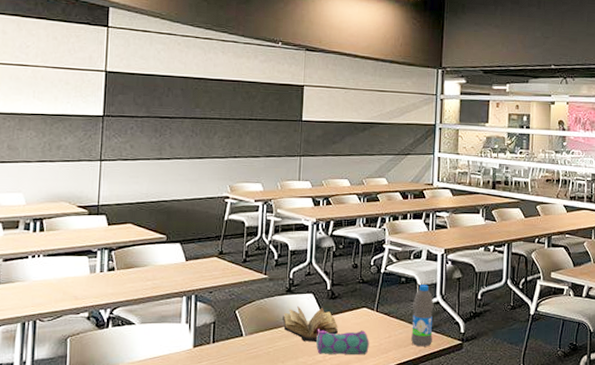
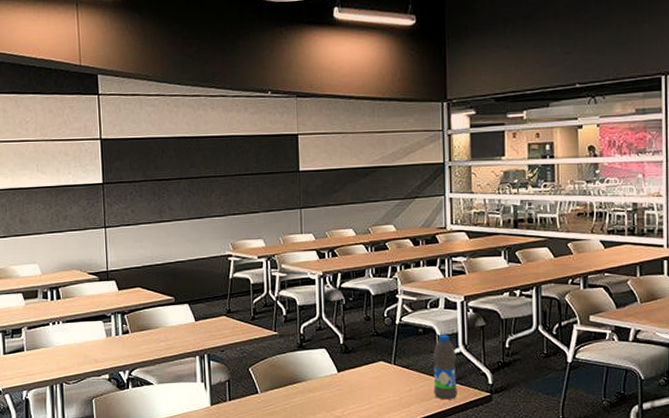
book: present [282,307,338,343] -> none [297,362,355,398]
pencil case: present [316,329,369,355] -> none [333,384,389,410]

